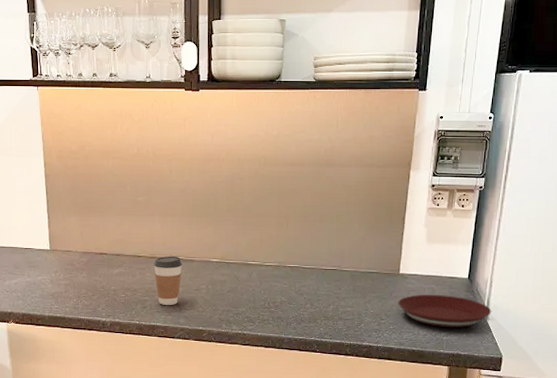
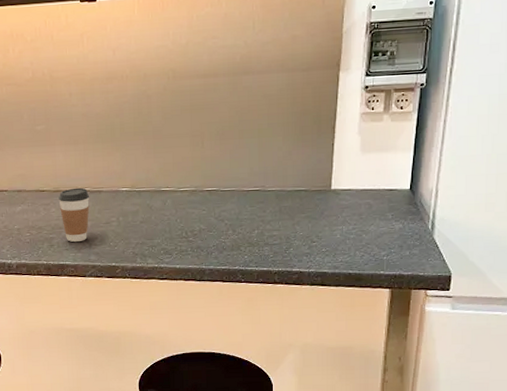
plate: present [397,294,492,328] -> none [330,209,438,247]

